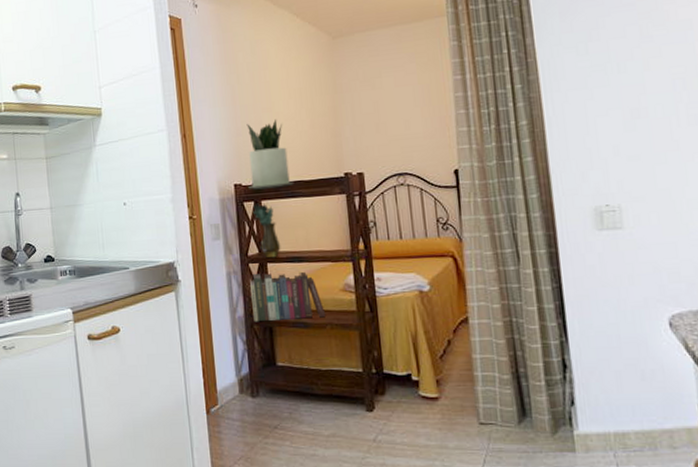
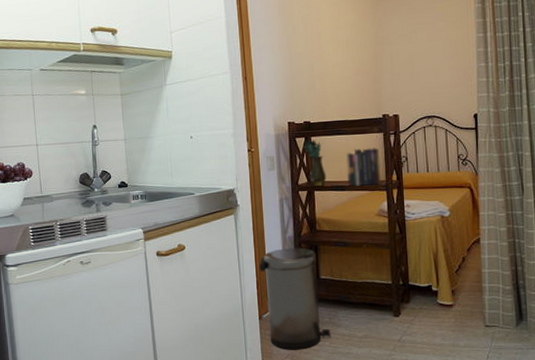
pedal bin: none [204,329,292,451] -> present [259,247,331,350]
planter: present [246,118,294,190] -> none [300,65,340,128]
books: present [250,271,327,322] -> none [299,198,363,242]
books: none [302,211,346,257] -> present [345,148,382,187]

